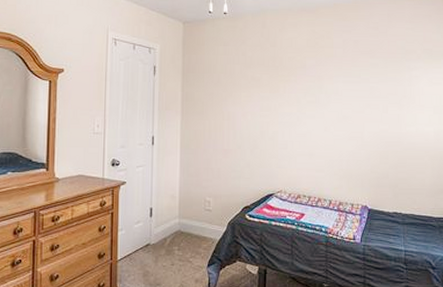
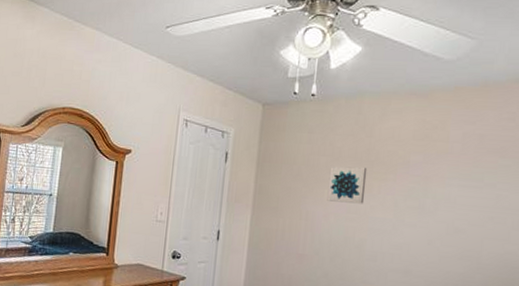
wall art: none [244,71,274,103] -> present [327,166,367,204]

